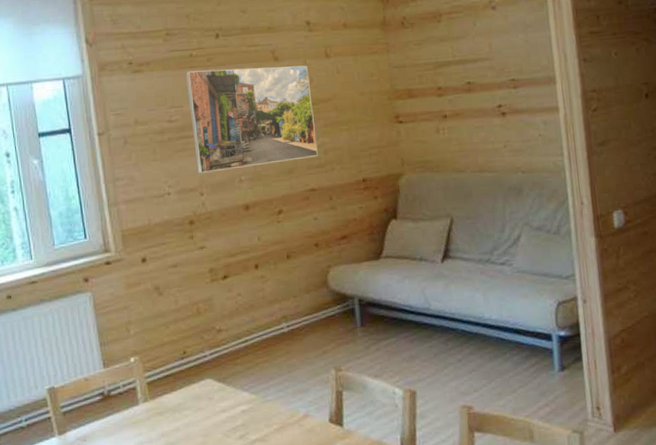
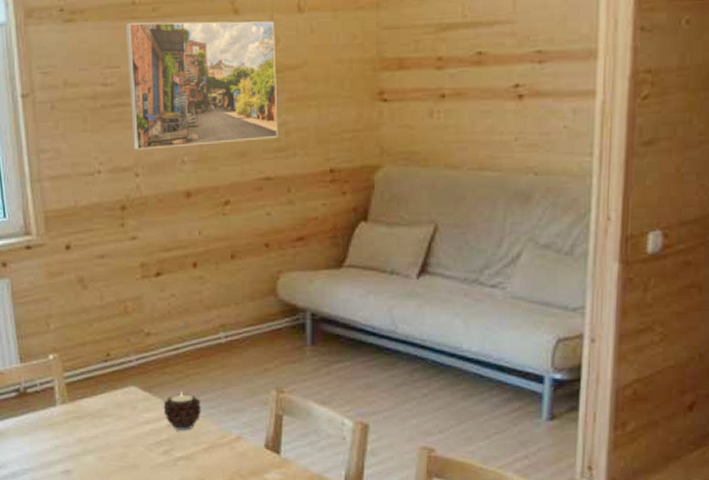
candle: none [236,379,272,415] -> present [163,391,202,430]

